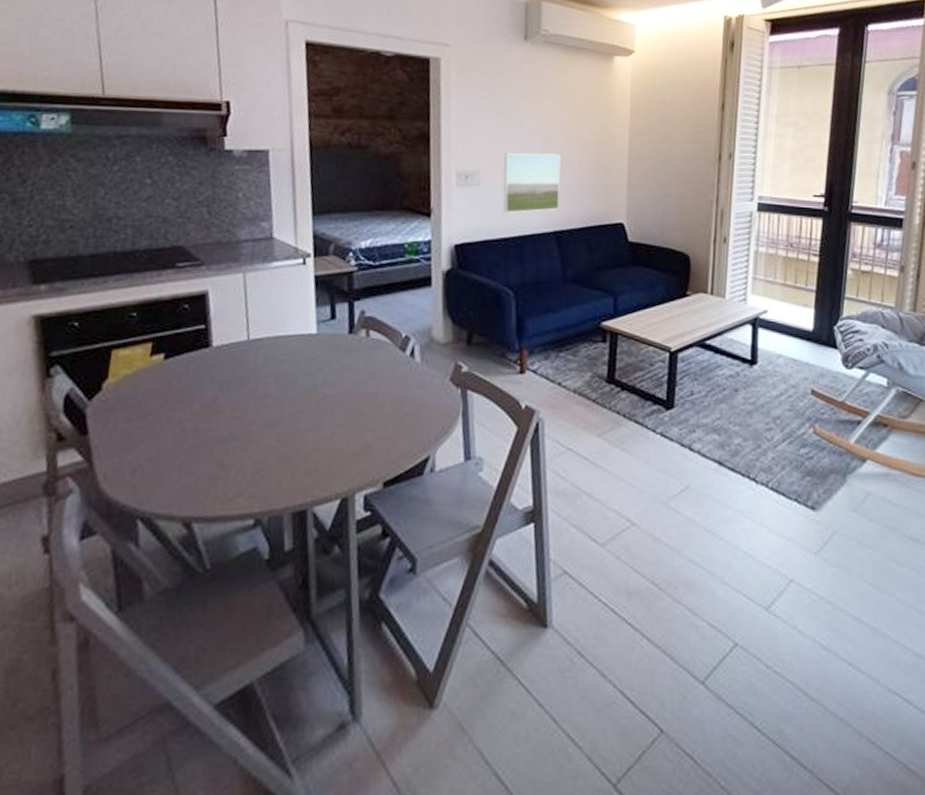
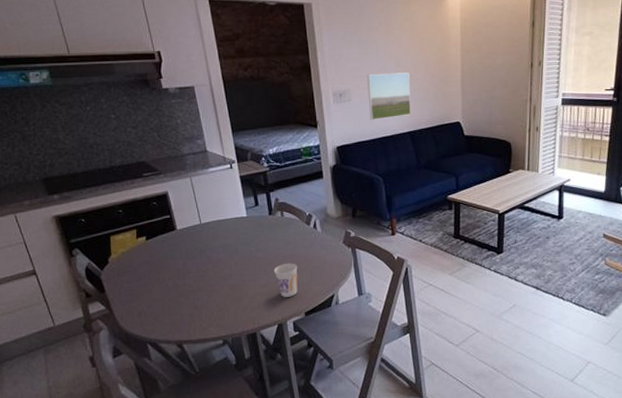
cup: none [345,405,381,457] -> present [273,263,298,297]

